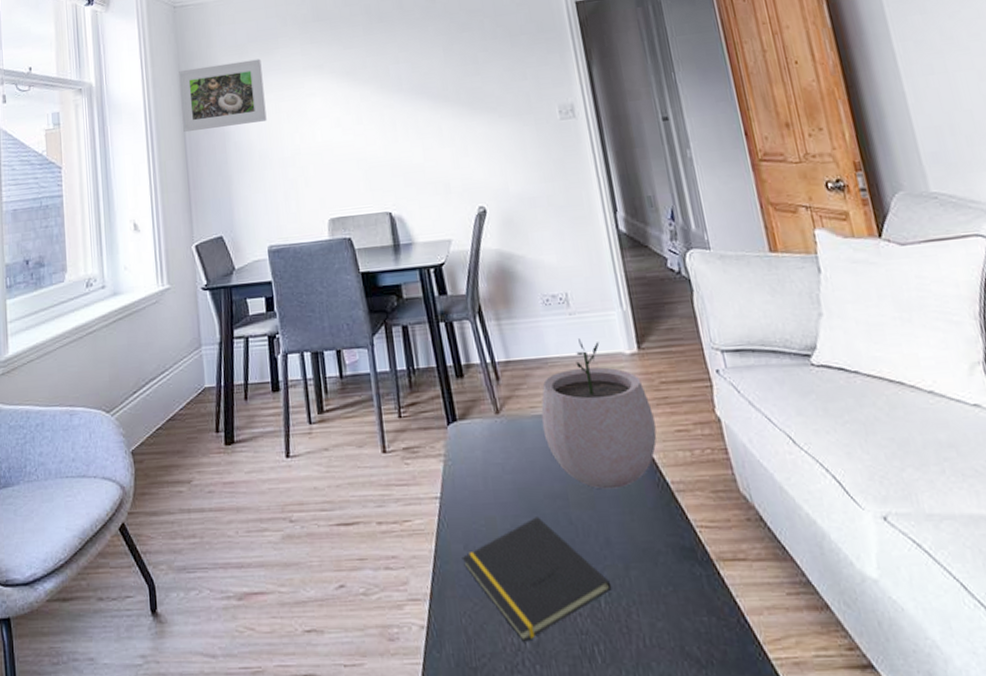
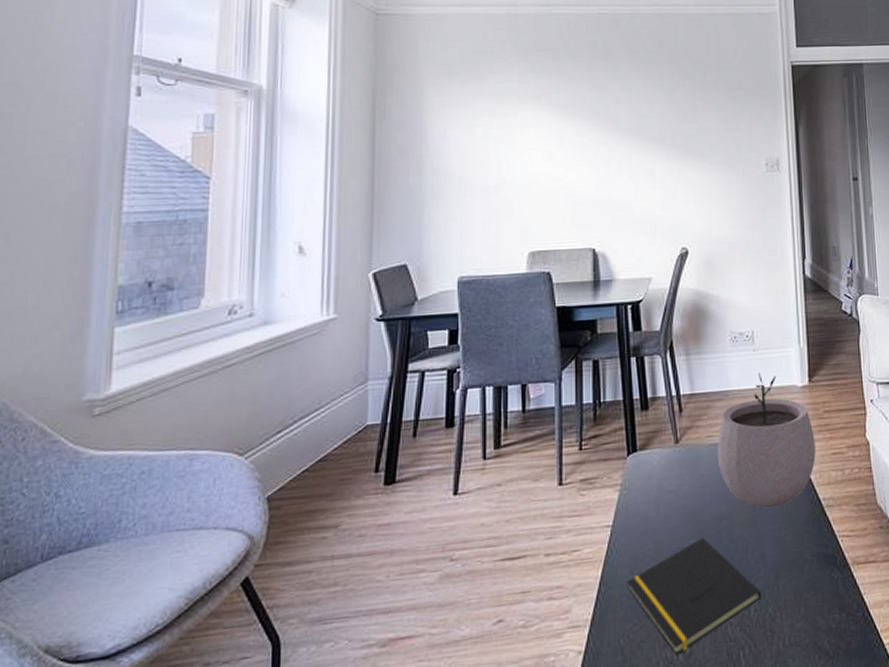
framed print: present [179,58,267,132] -> none [373,81,472,150]

